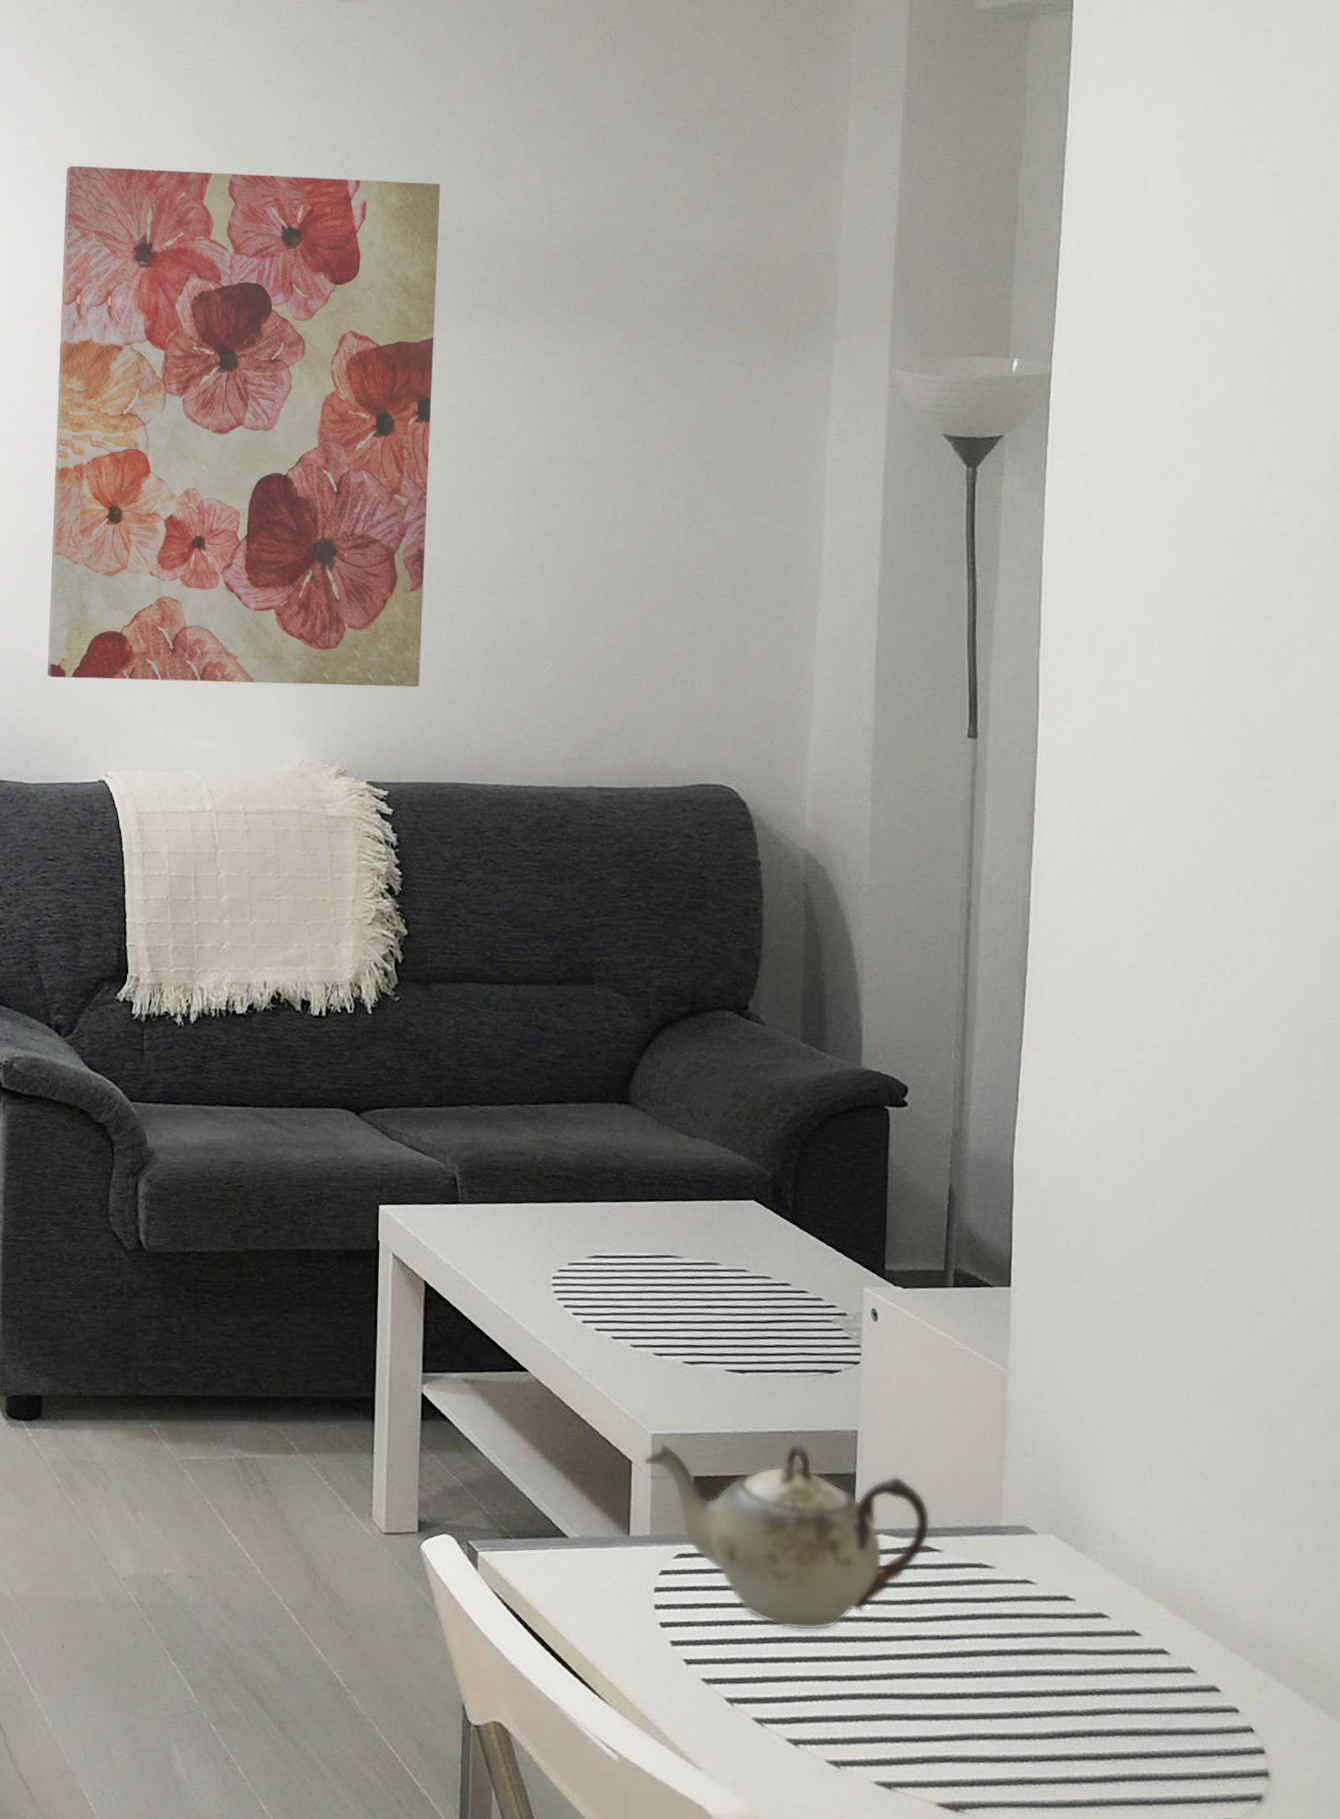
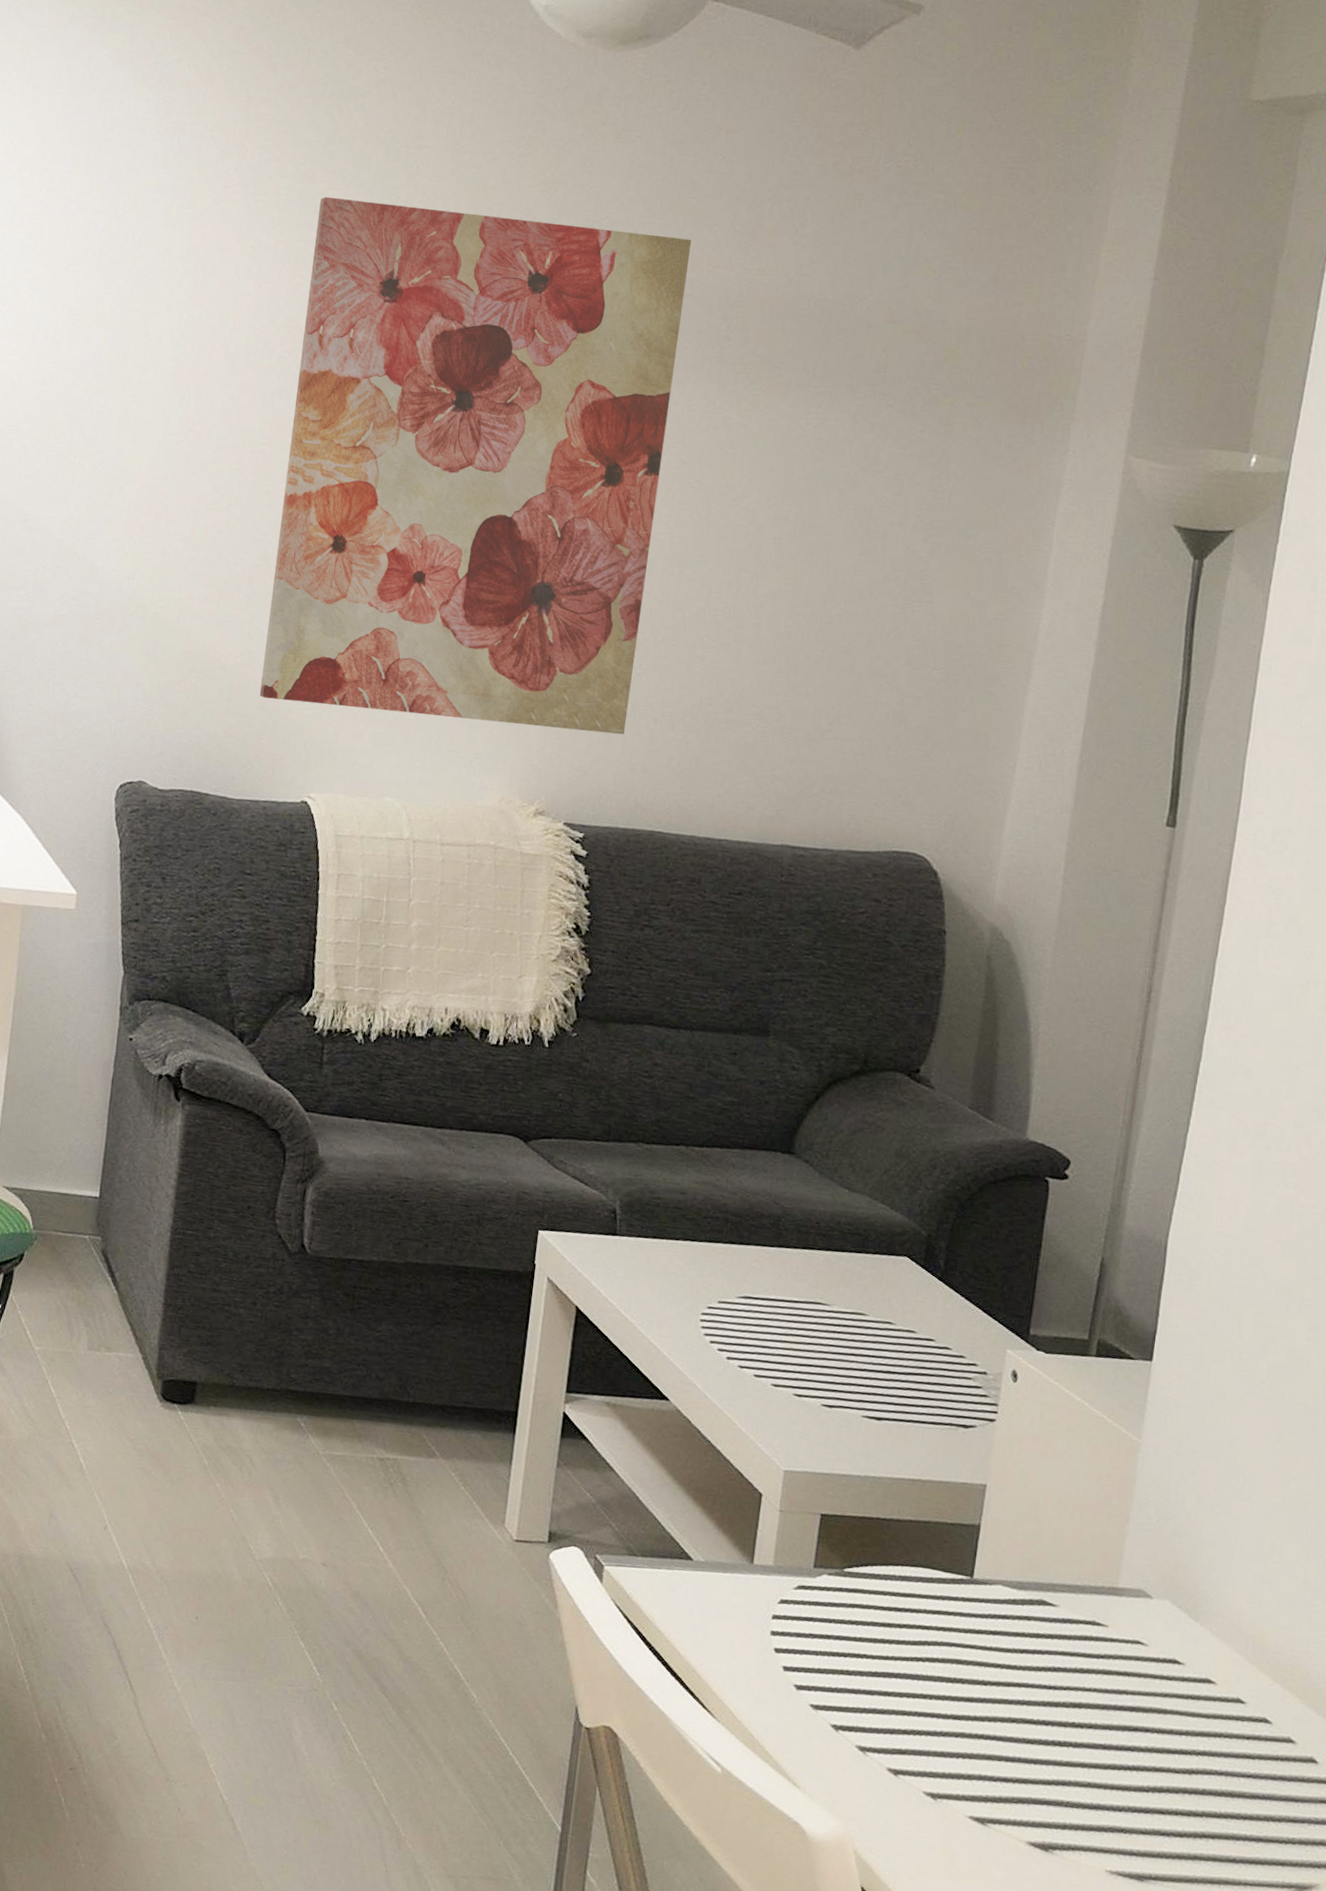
teapot: present [643,1442,931,1631] -> none [773,1480,1050,1670]

